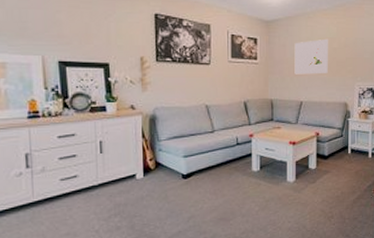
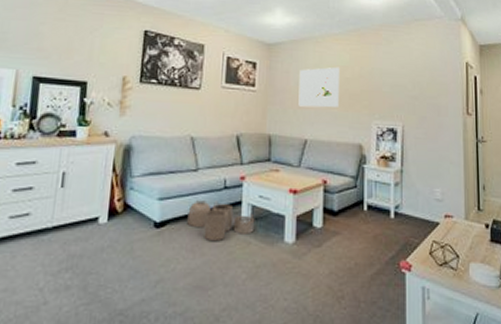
woven basket: none [209,155,263,185] -> present [187,200,255,240]

